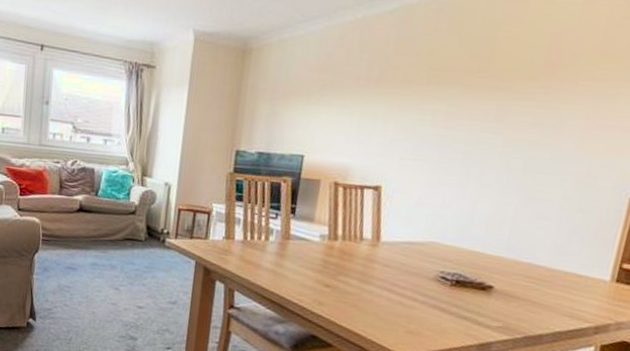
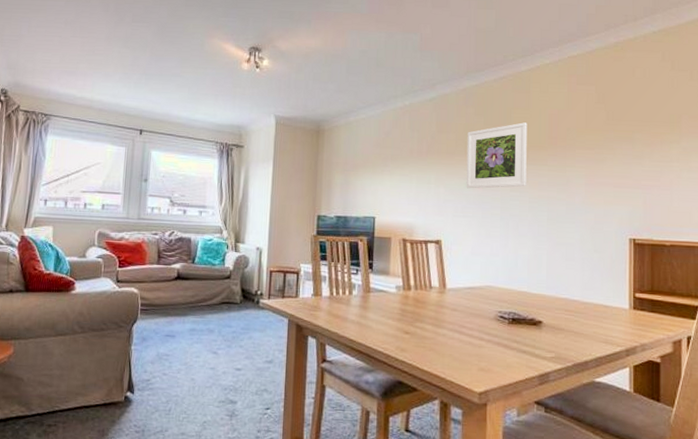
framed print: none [421,43,518,127] -> present [466,122,527,189]

